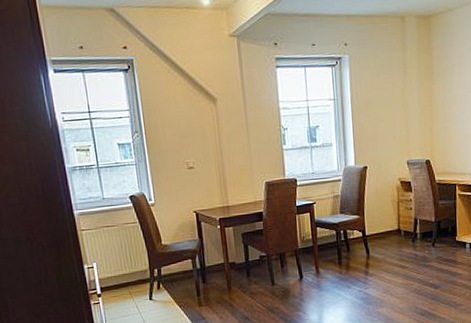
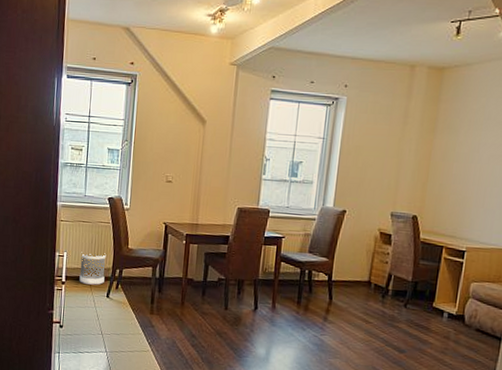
wastebasket: none [112,255,144,292] -> present [79,252,106,285]

